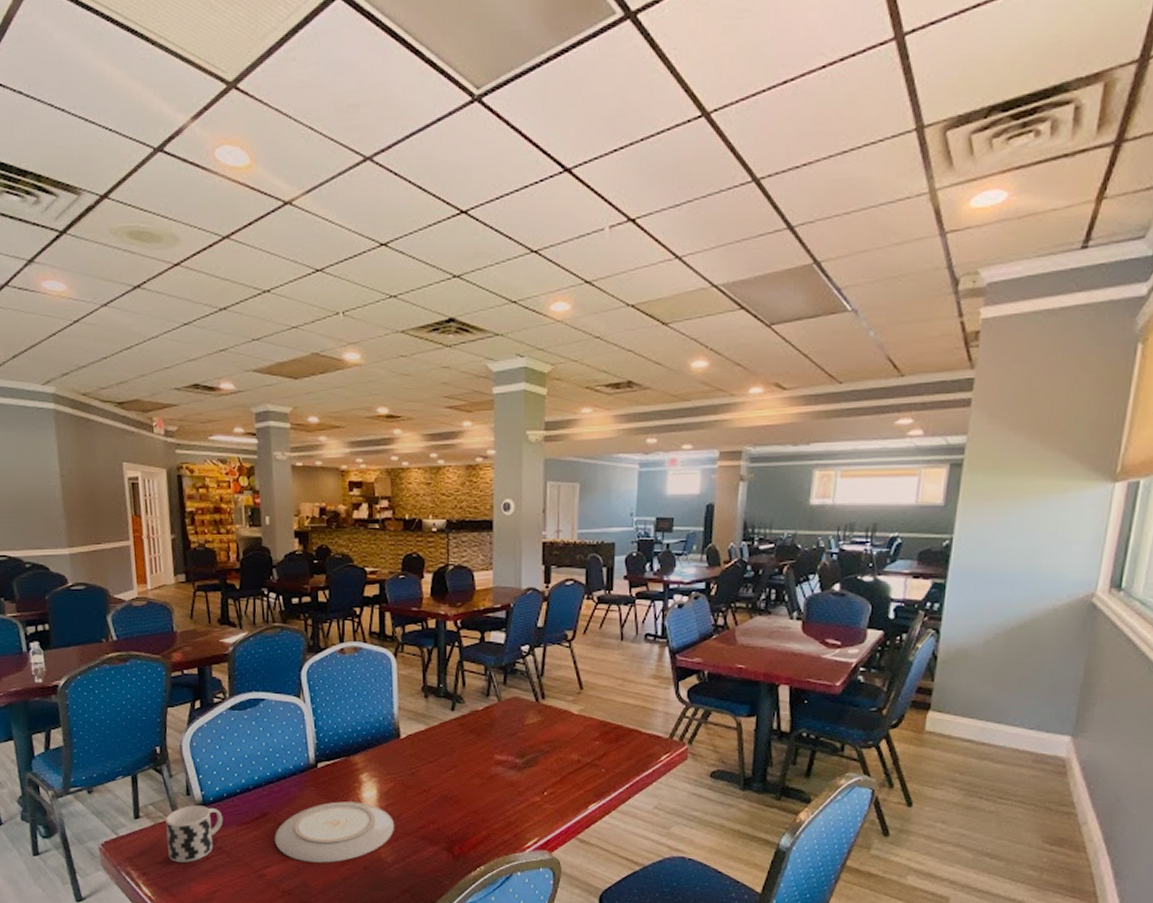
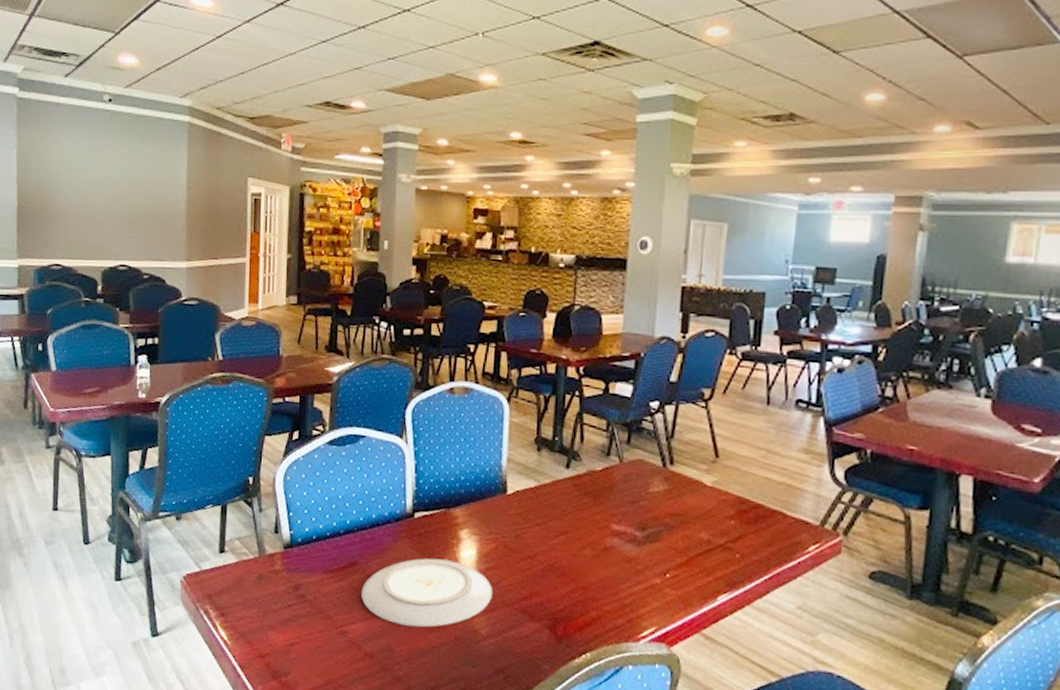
cup: present [166,805,223,862] -> none [249,545,310,608]

